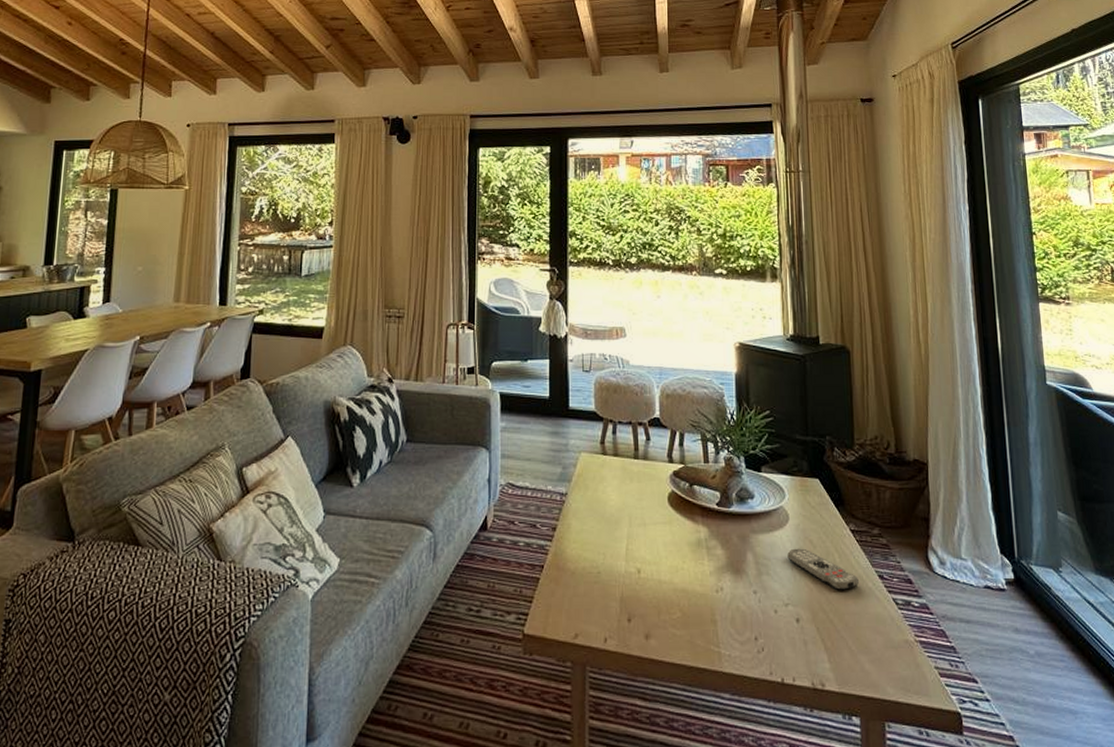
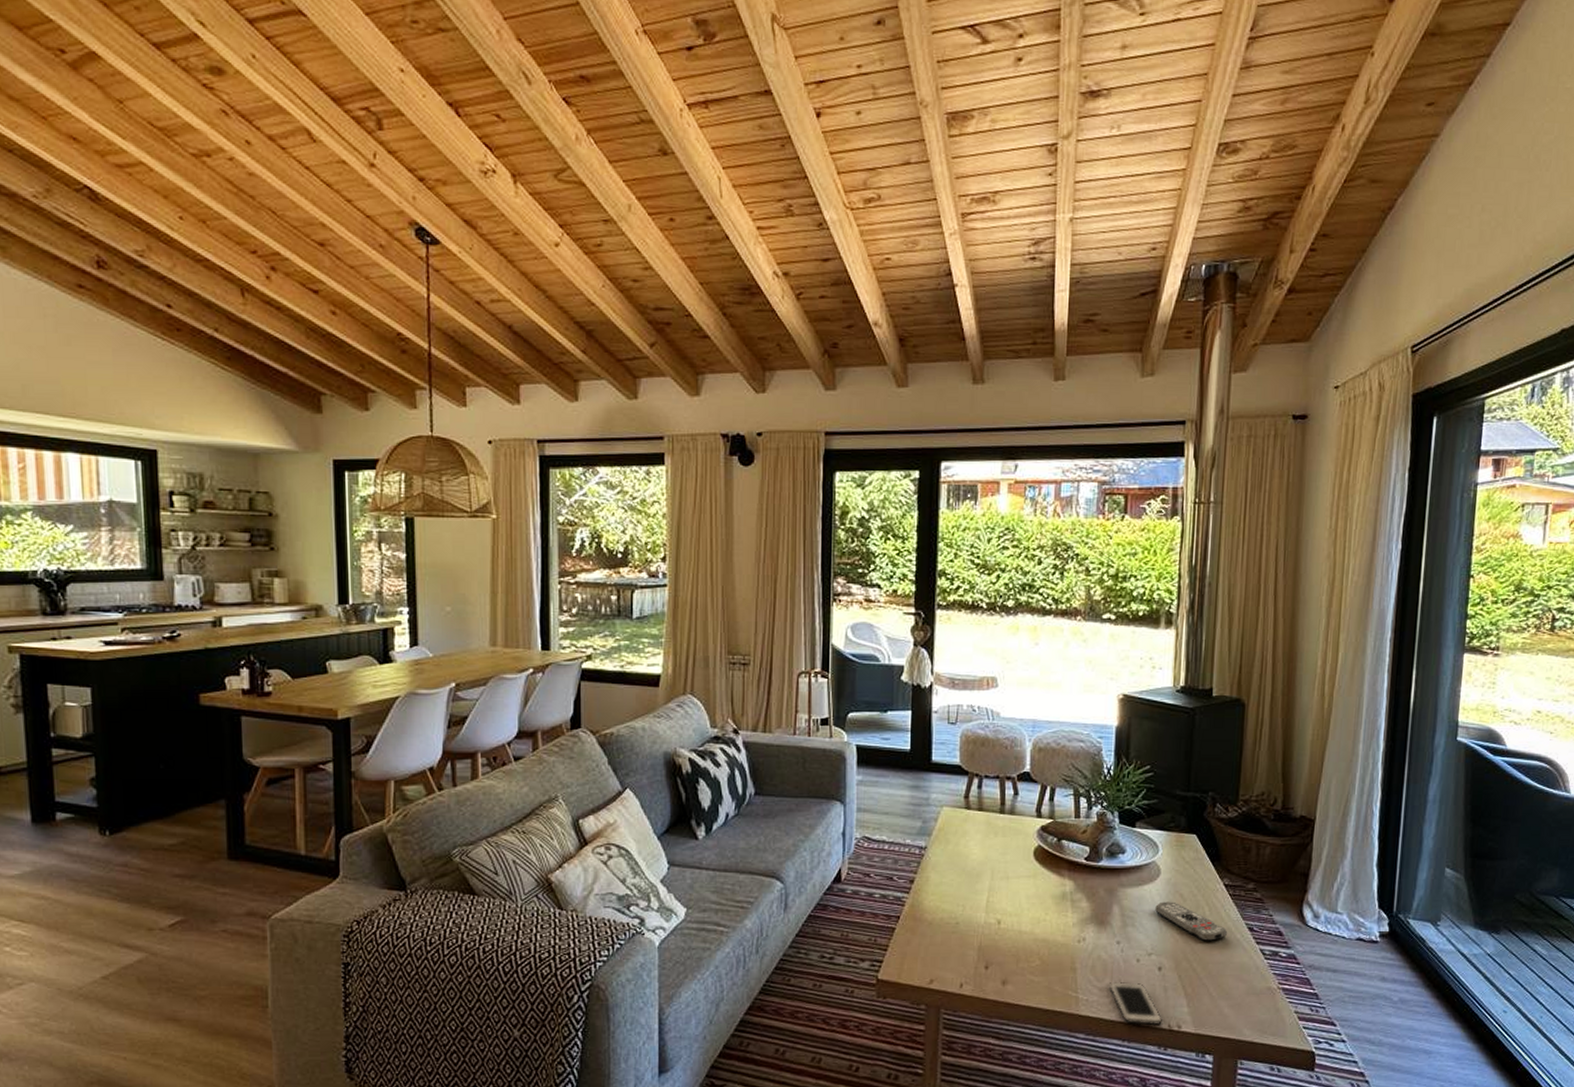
cell phone: none [749,634,805,684] -> present [1108,981,1162,1026]

